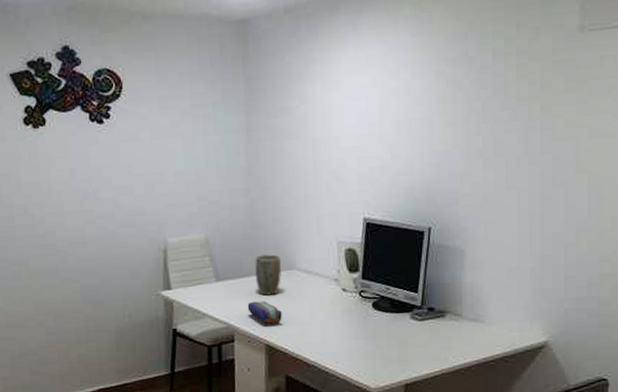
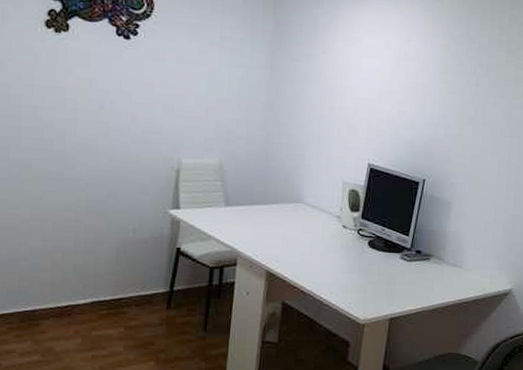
pencil case: present [247,301,282,324] -> none [253,229,285,252]
plant pot: present [255,254,281,296] -> none [264,186,289,225]

